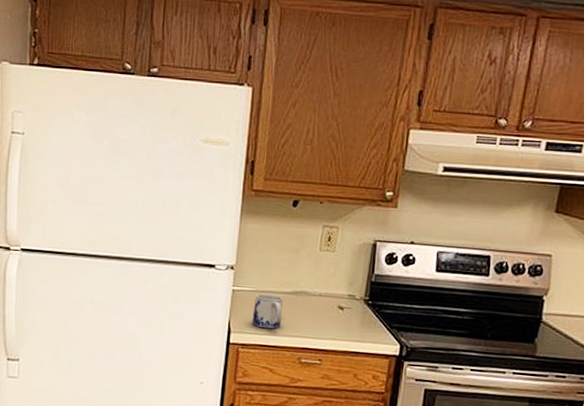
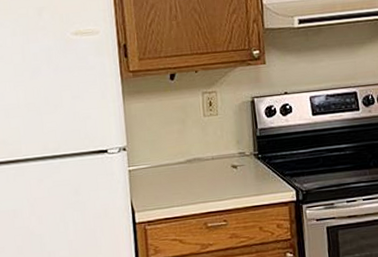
mug: present [252,294,283,329] -> none [152,167,181,201]

